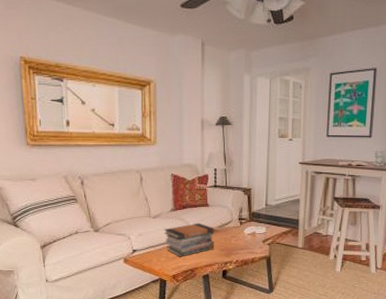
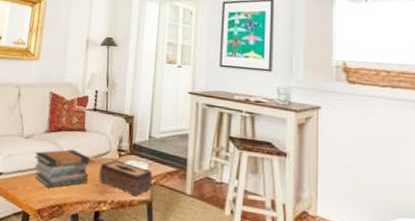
tissue box: none [224,227,270,255] -> present [99,160,153,197]

